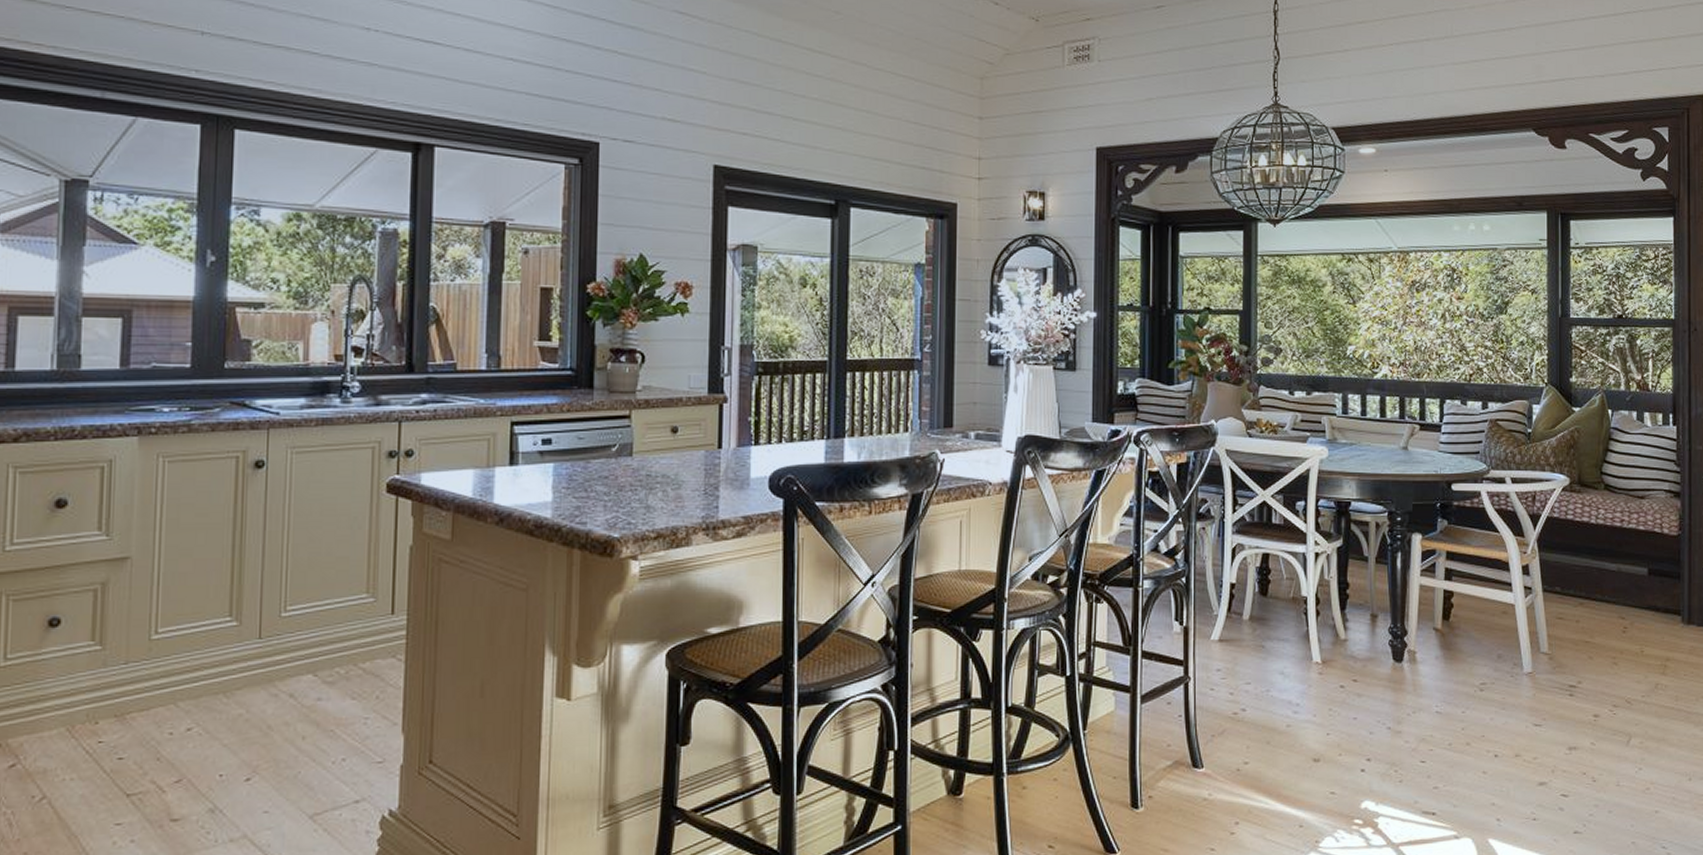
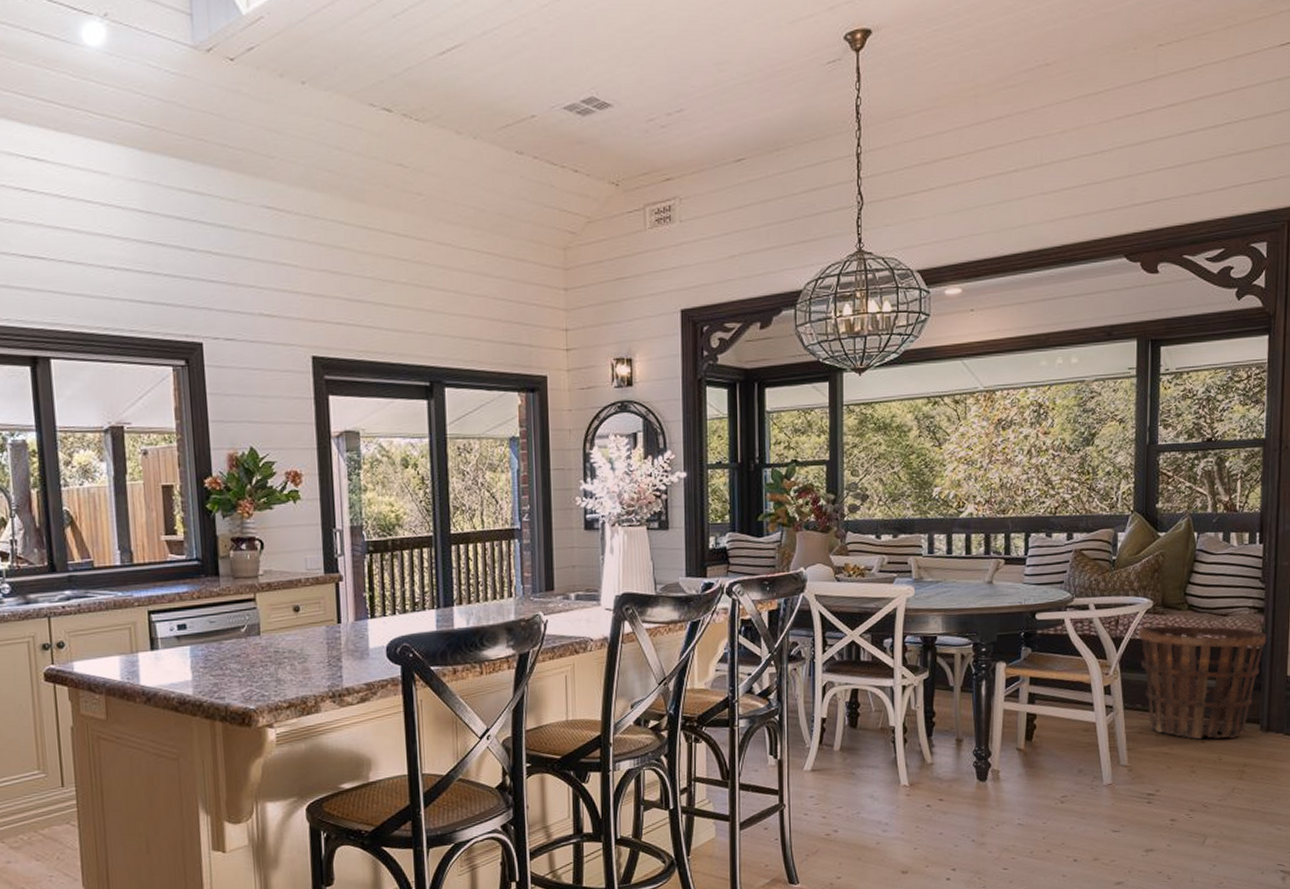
basket: none [1554,504,1683,630] -> present [1137,625,1266,740]

